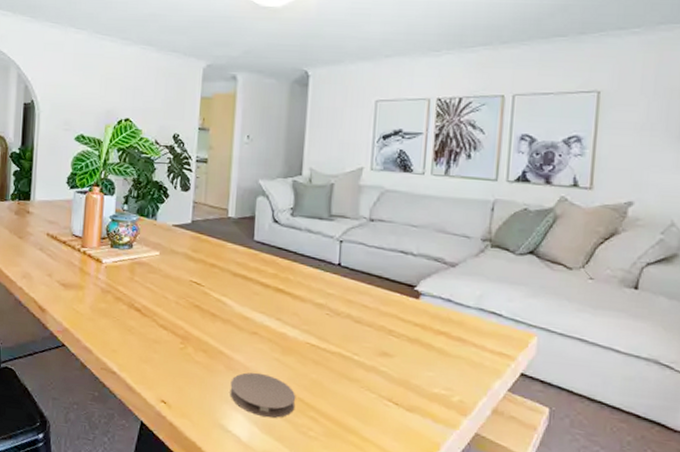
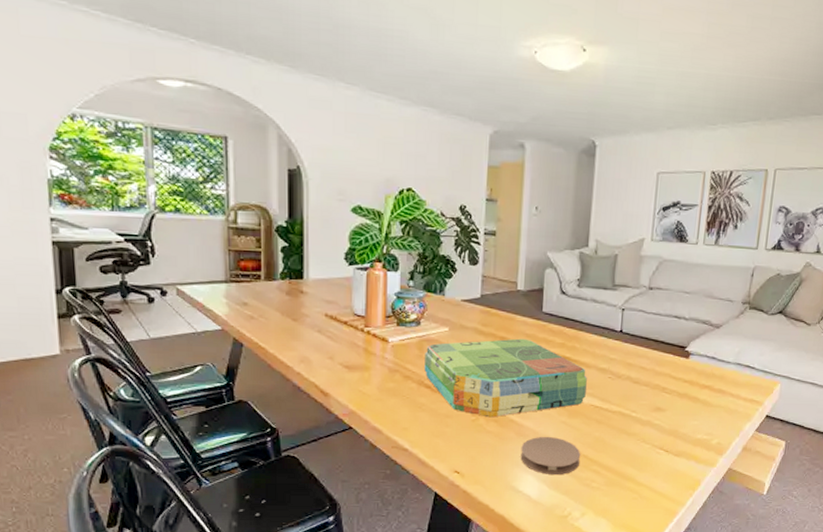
board game: none [135,266,302,348] -> present [424,338,587,418]

